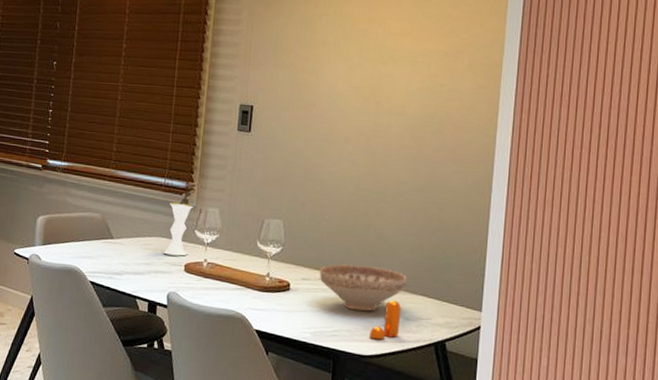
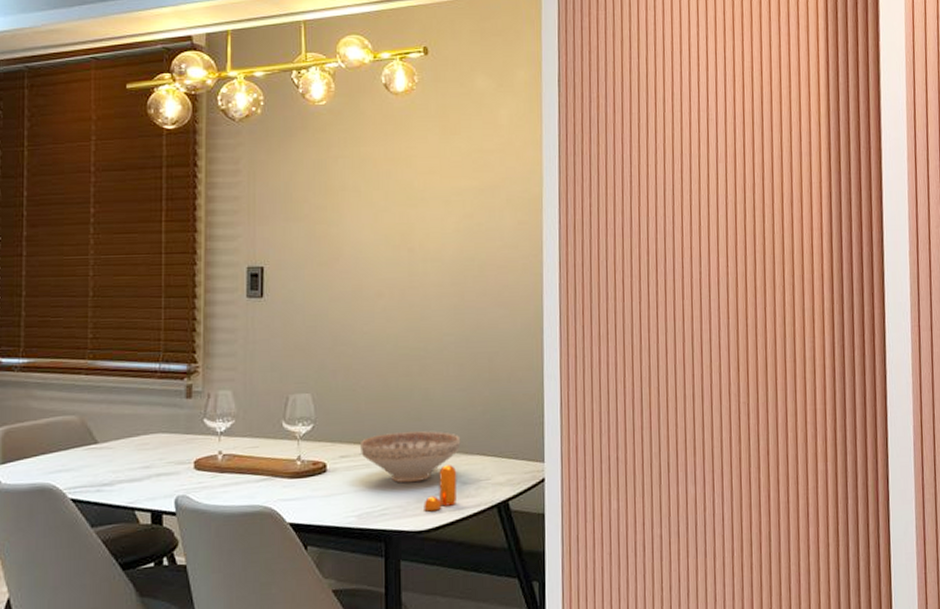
vase: present [164,191,194,256] -> none [166,375,200,453]

